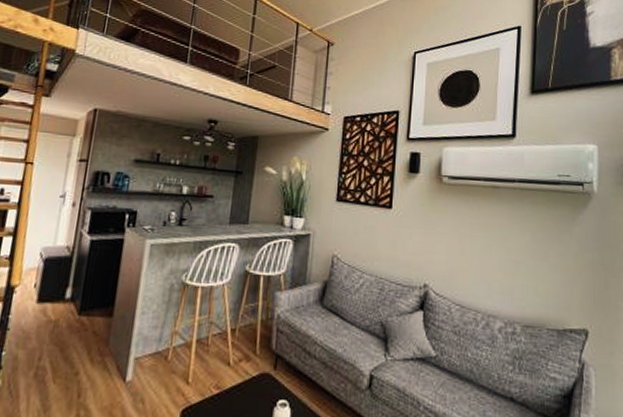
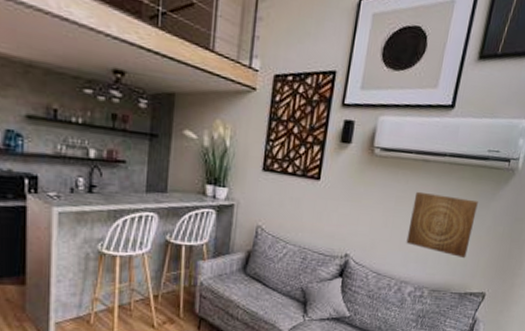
wall art: none [487,217,558,289] -> present [406,191,478,259]

